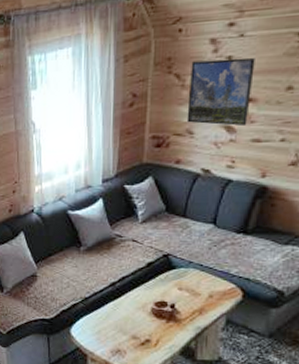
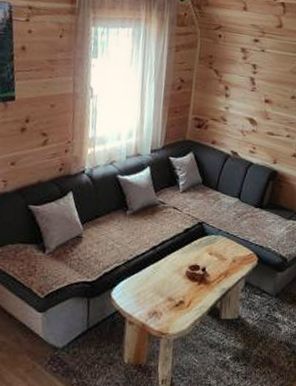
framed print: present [186,57,255,127] -> none [222,62,272,121]

